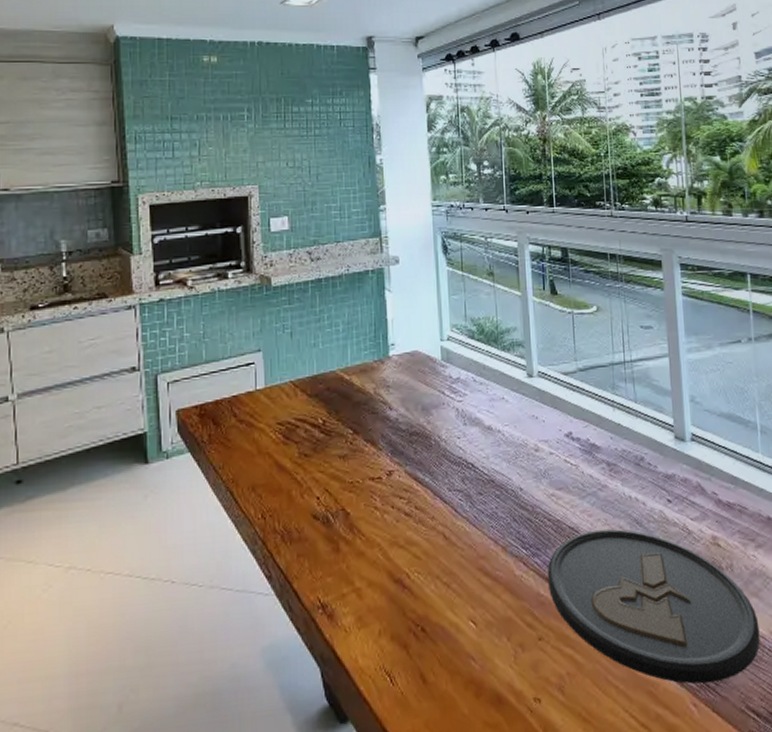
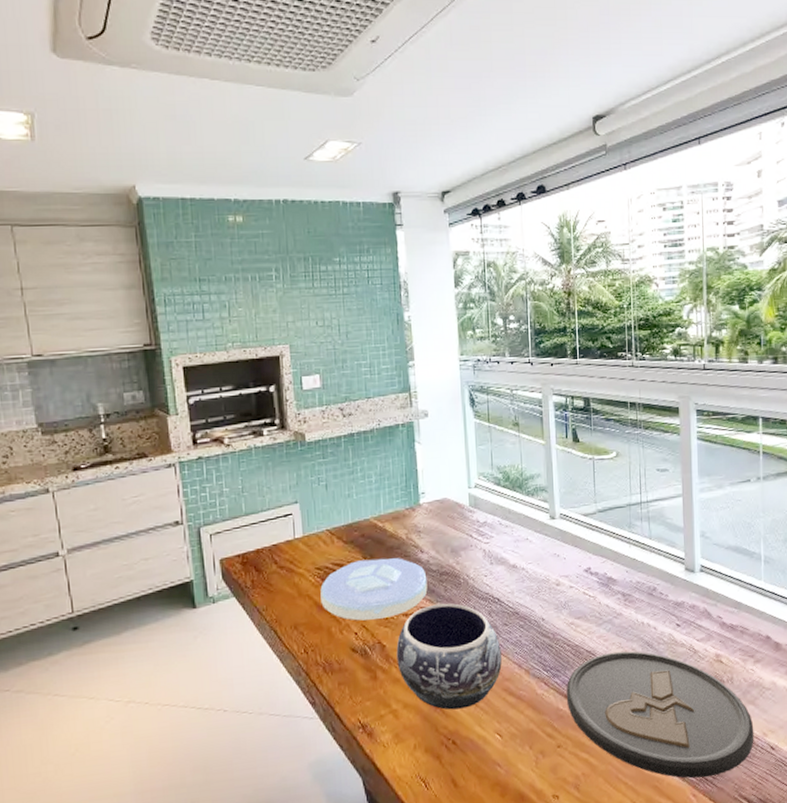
plate: none [281,414,396,484] -> present [320,558,428,621]
decorative bowl: none [361,467,476,591] -> present [396,603,502,710]

